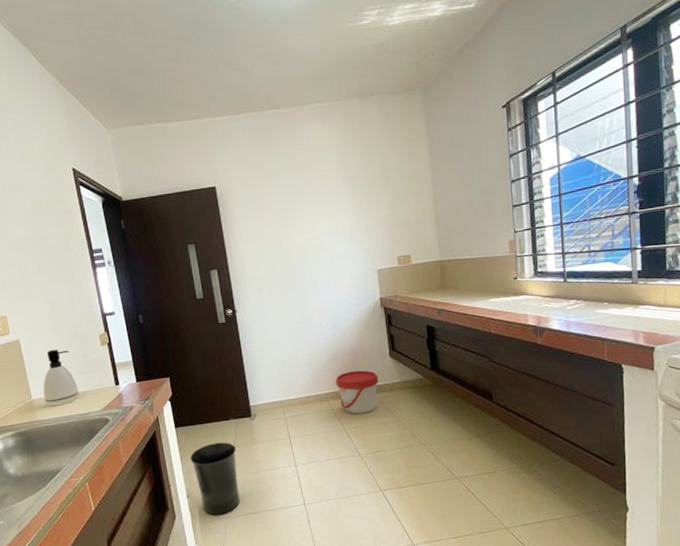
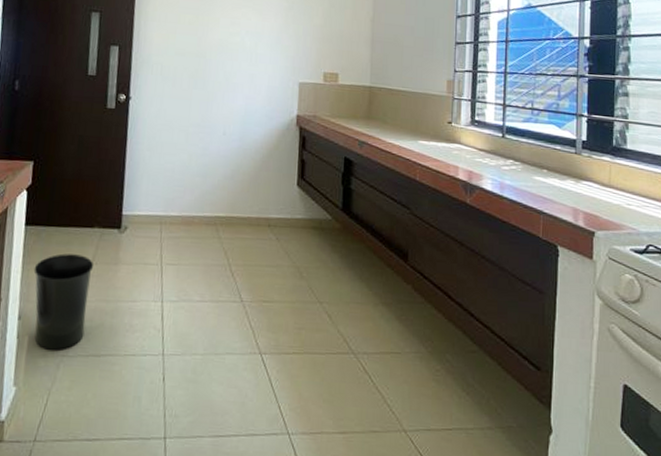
bucket: present [335,370,379,414] -> none [229,195,280,250]

